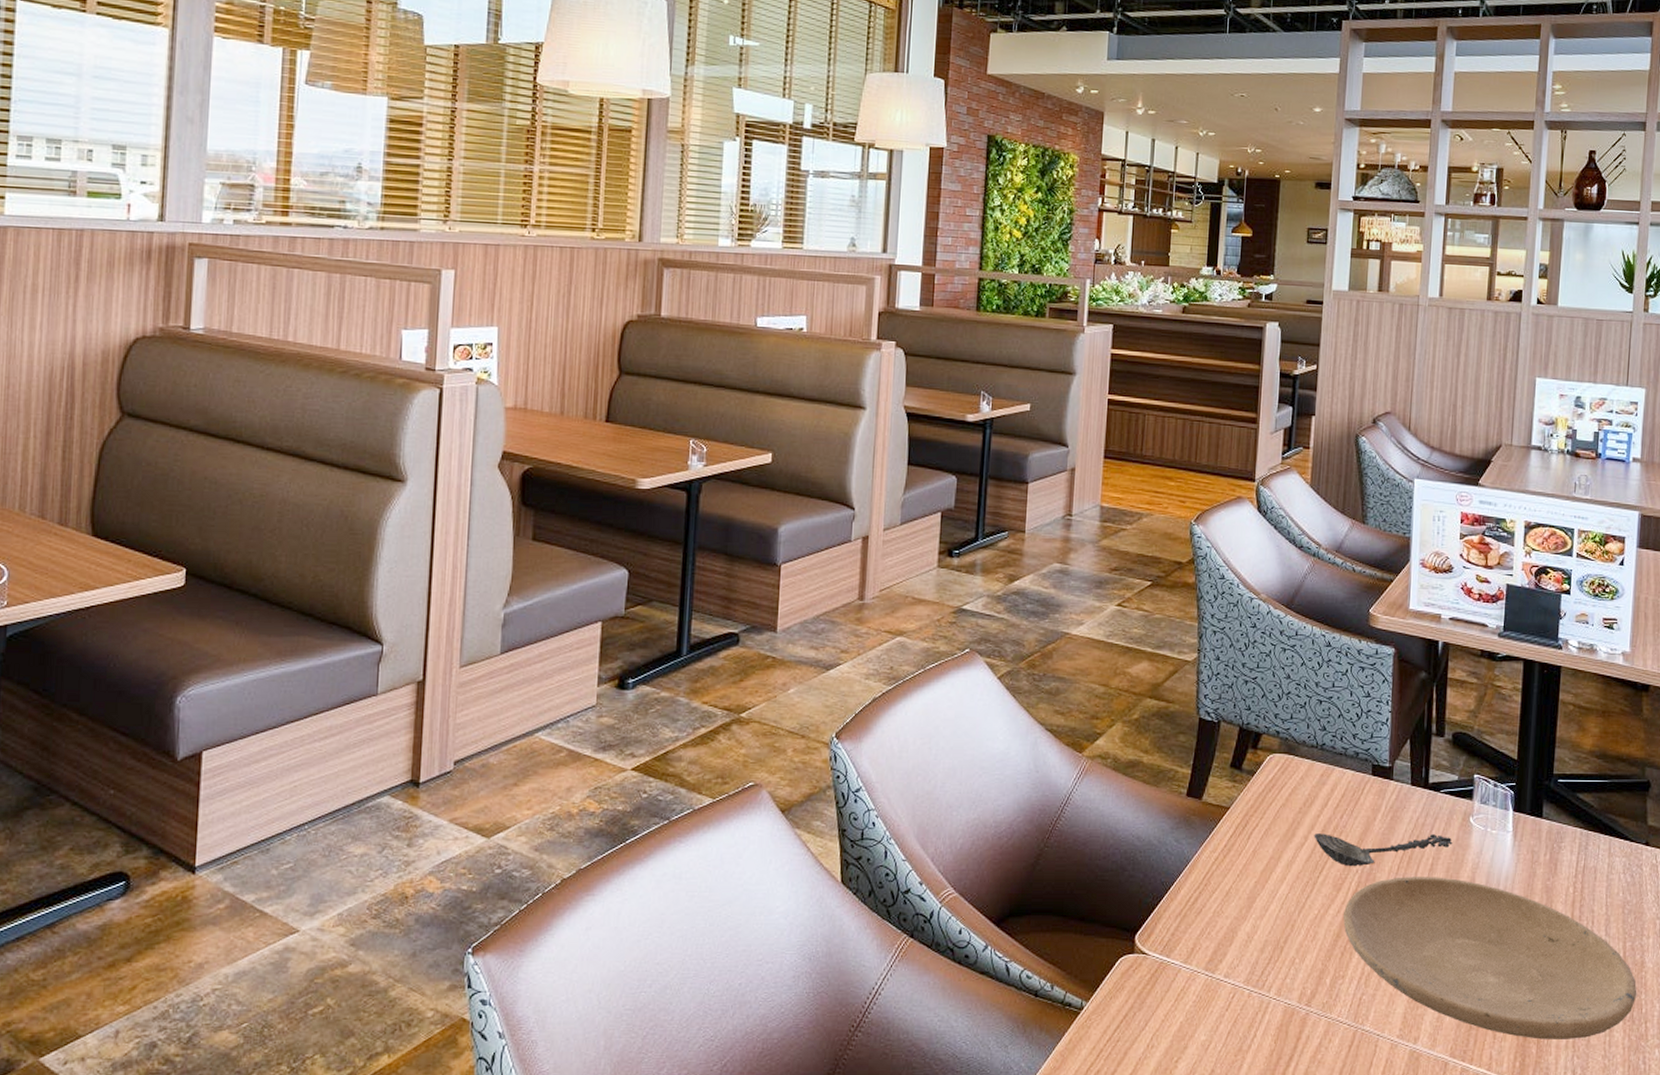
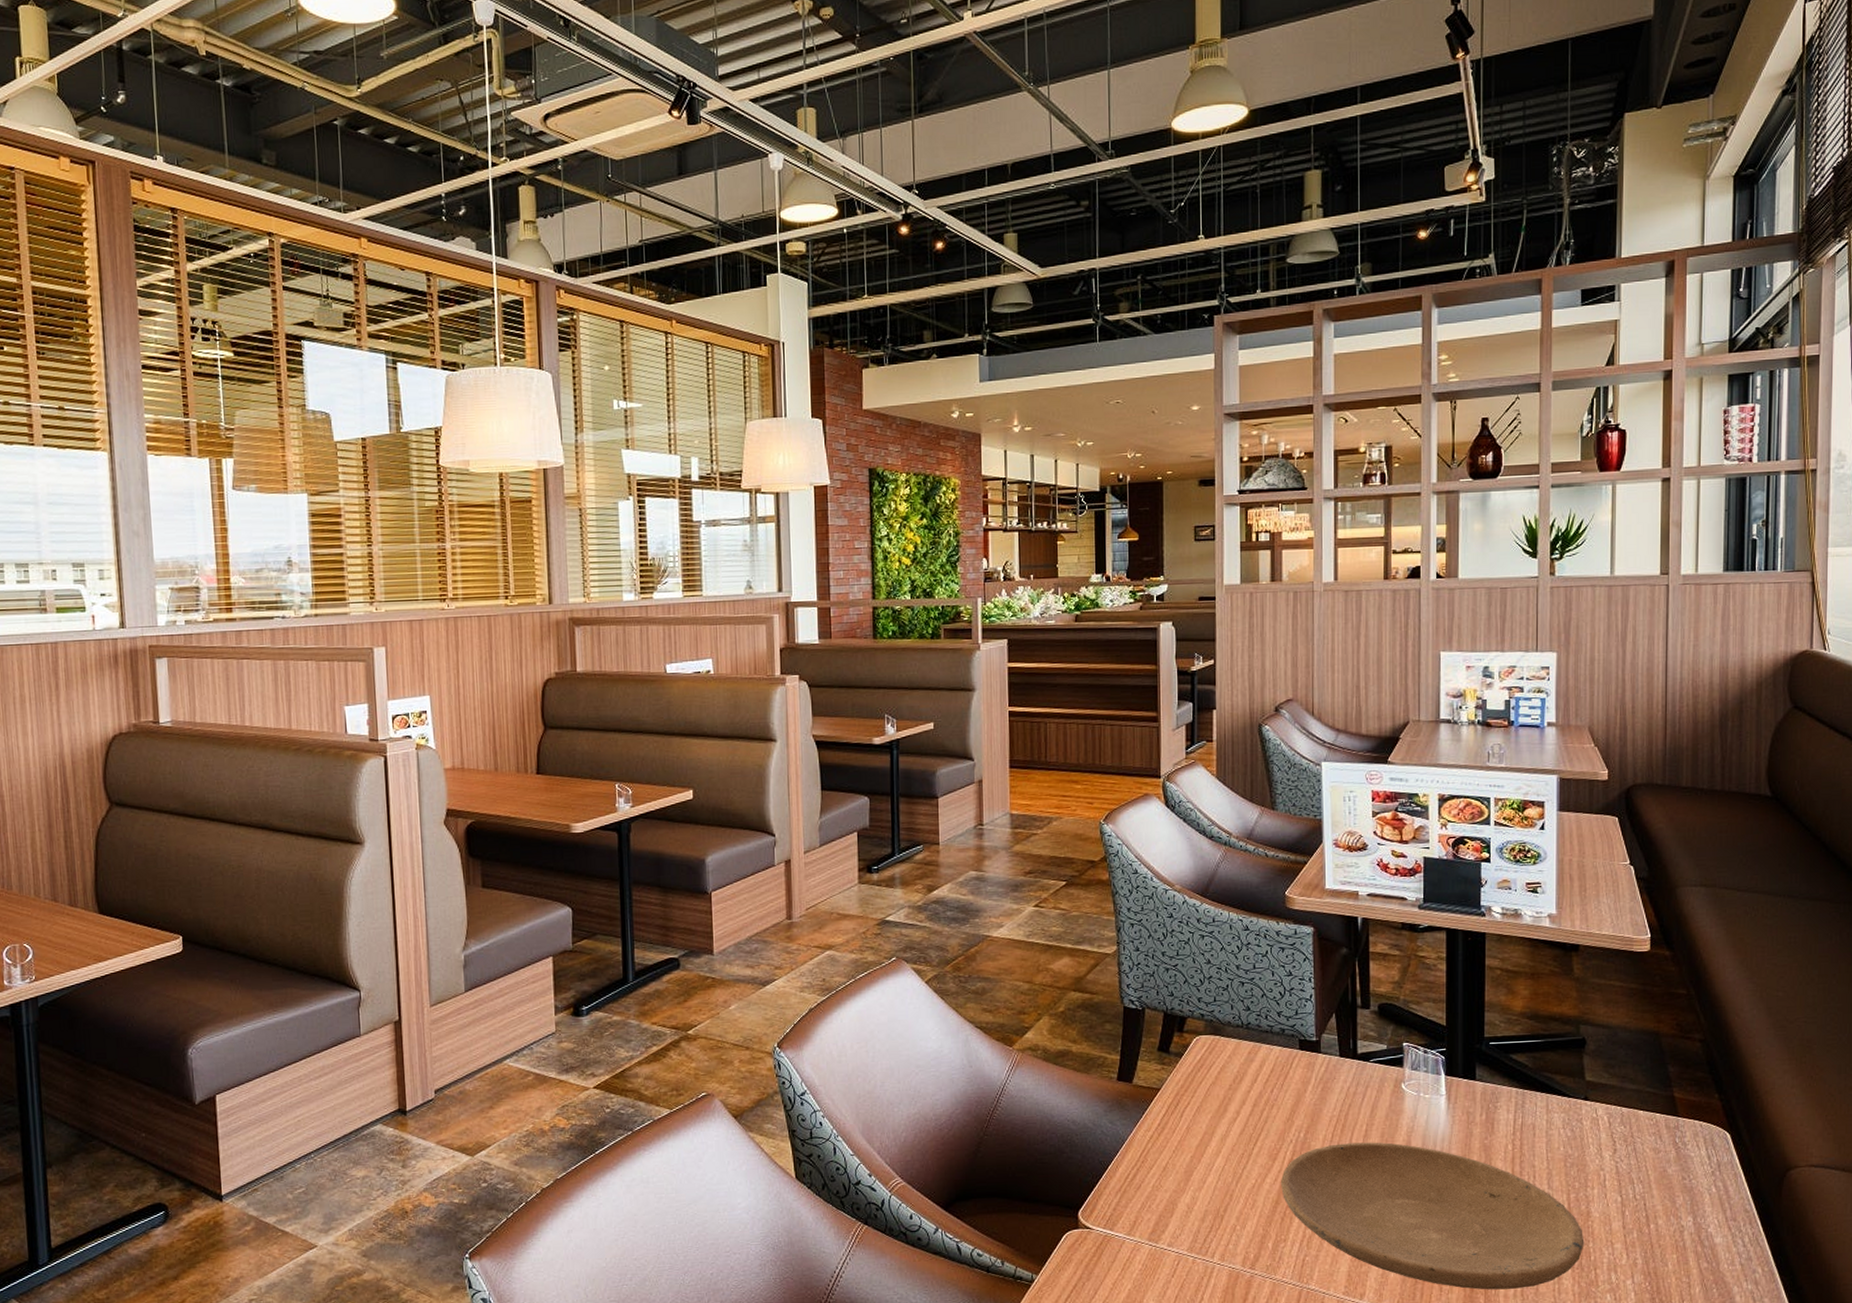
spoon: present [1314,833,1453,867] -> none [1246,1102,1386,1138]

